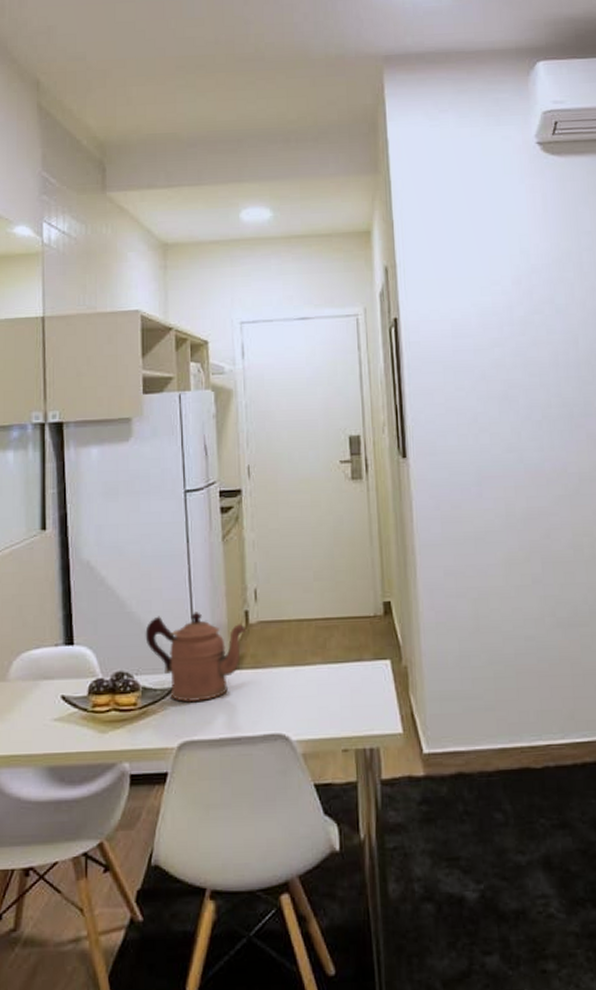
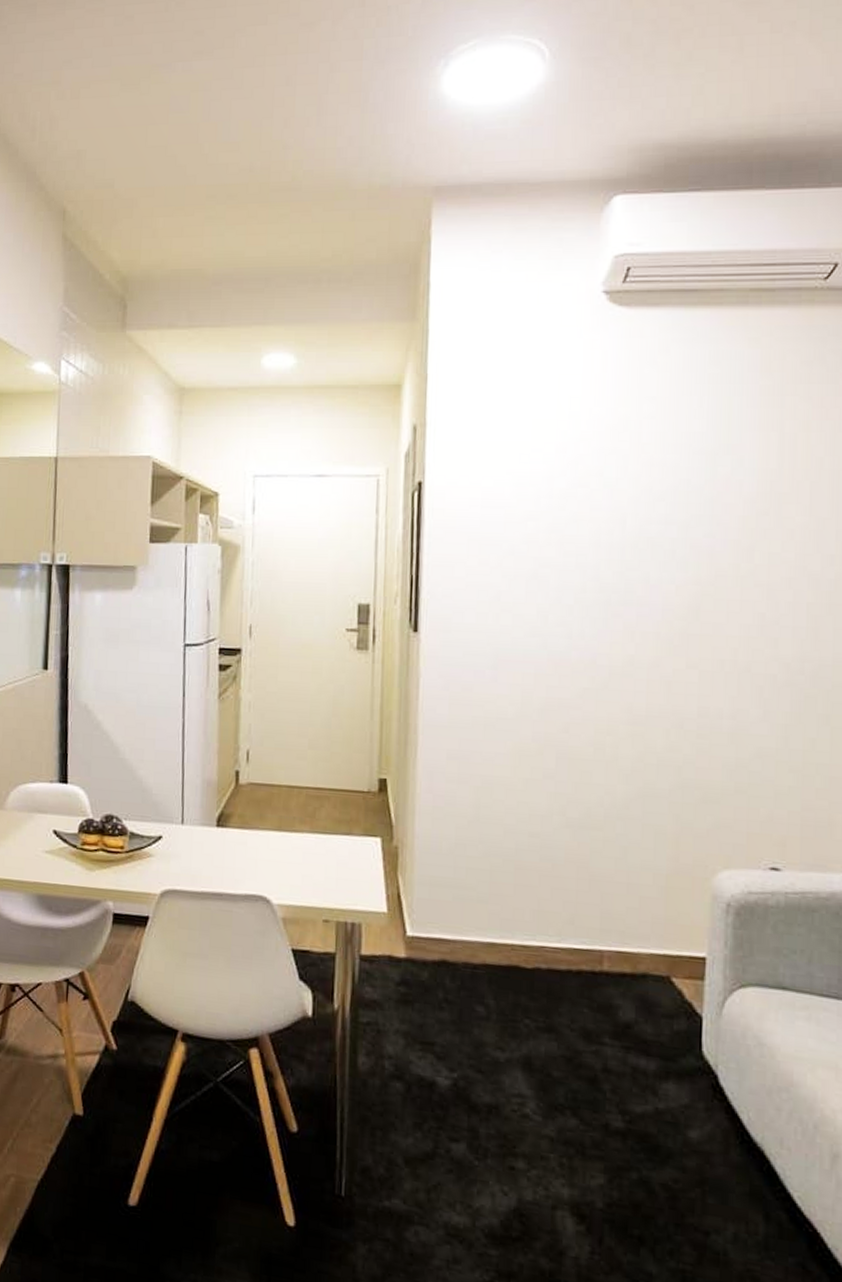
coffeepot: present [145,612,246,703] -> none [136,765,235,854]

